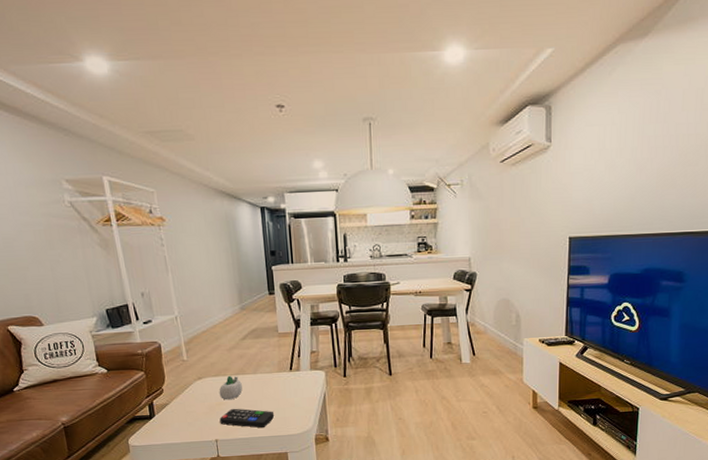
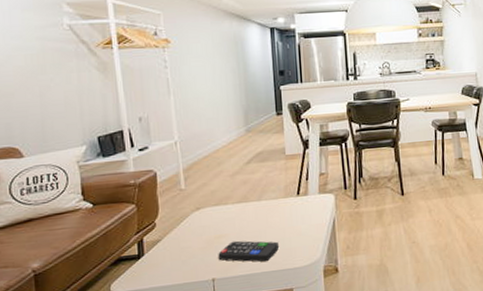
succulent planter: present [219,375,243,400] -> none [218,204,245,232]

